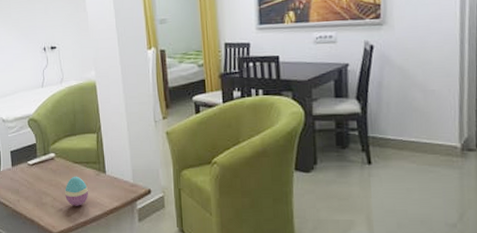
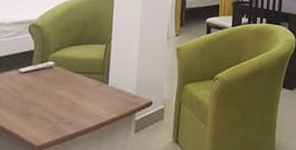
decorative egg: present [65,176,88,206] -> none [57,86,86,117]

